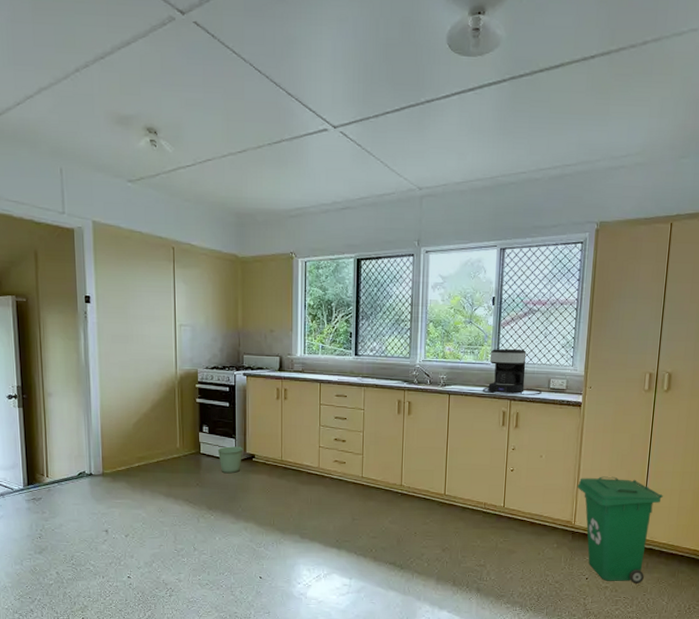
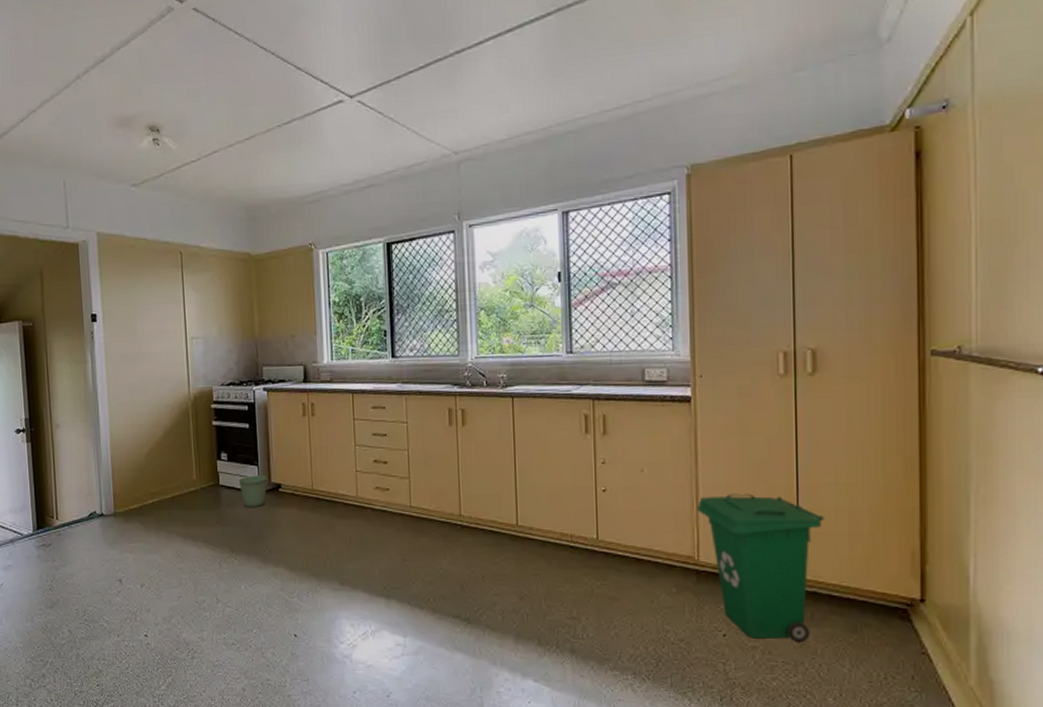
coffee maker: present [482,348,542,396] -> none [554,333,635,394]

